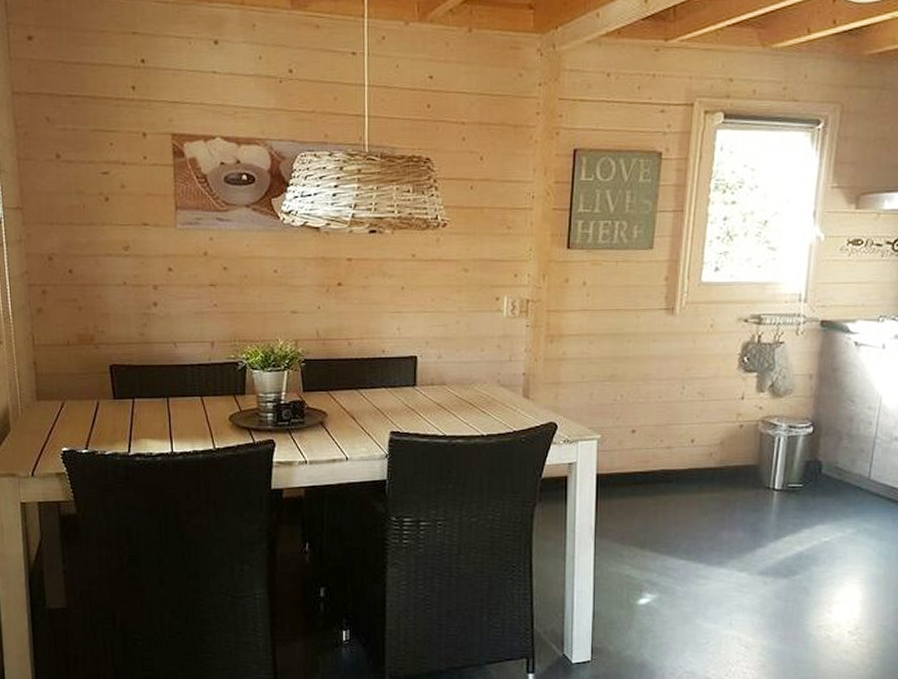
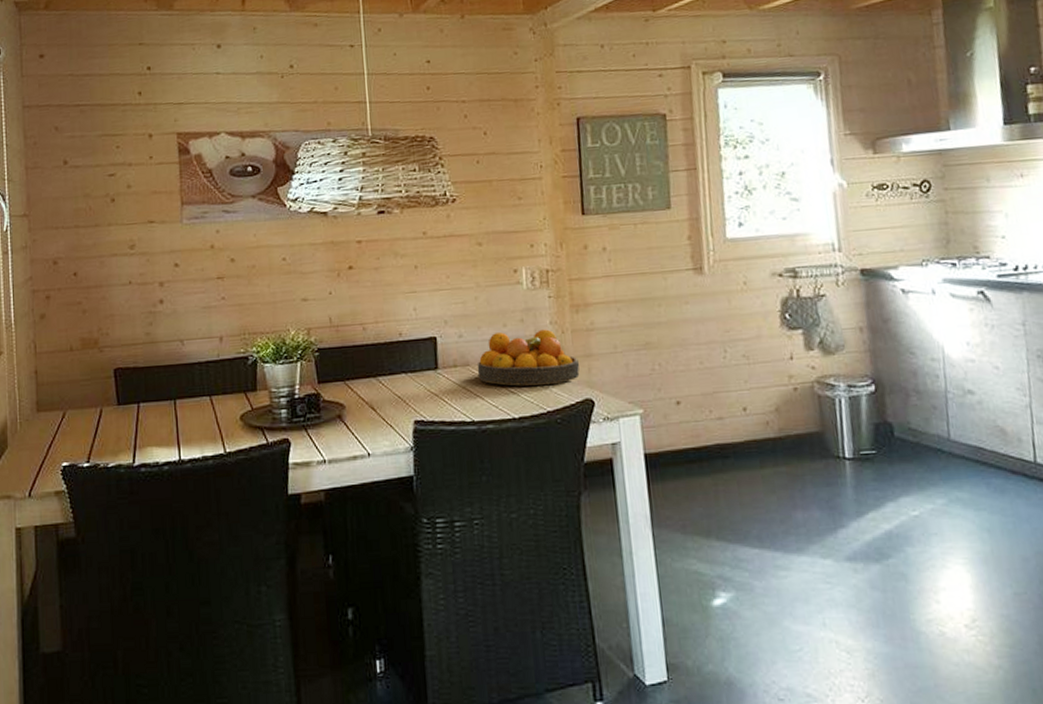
fruit bowl: none [452,356,547,408] -> present [477,329,580,386]

